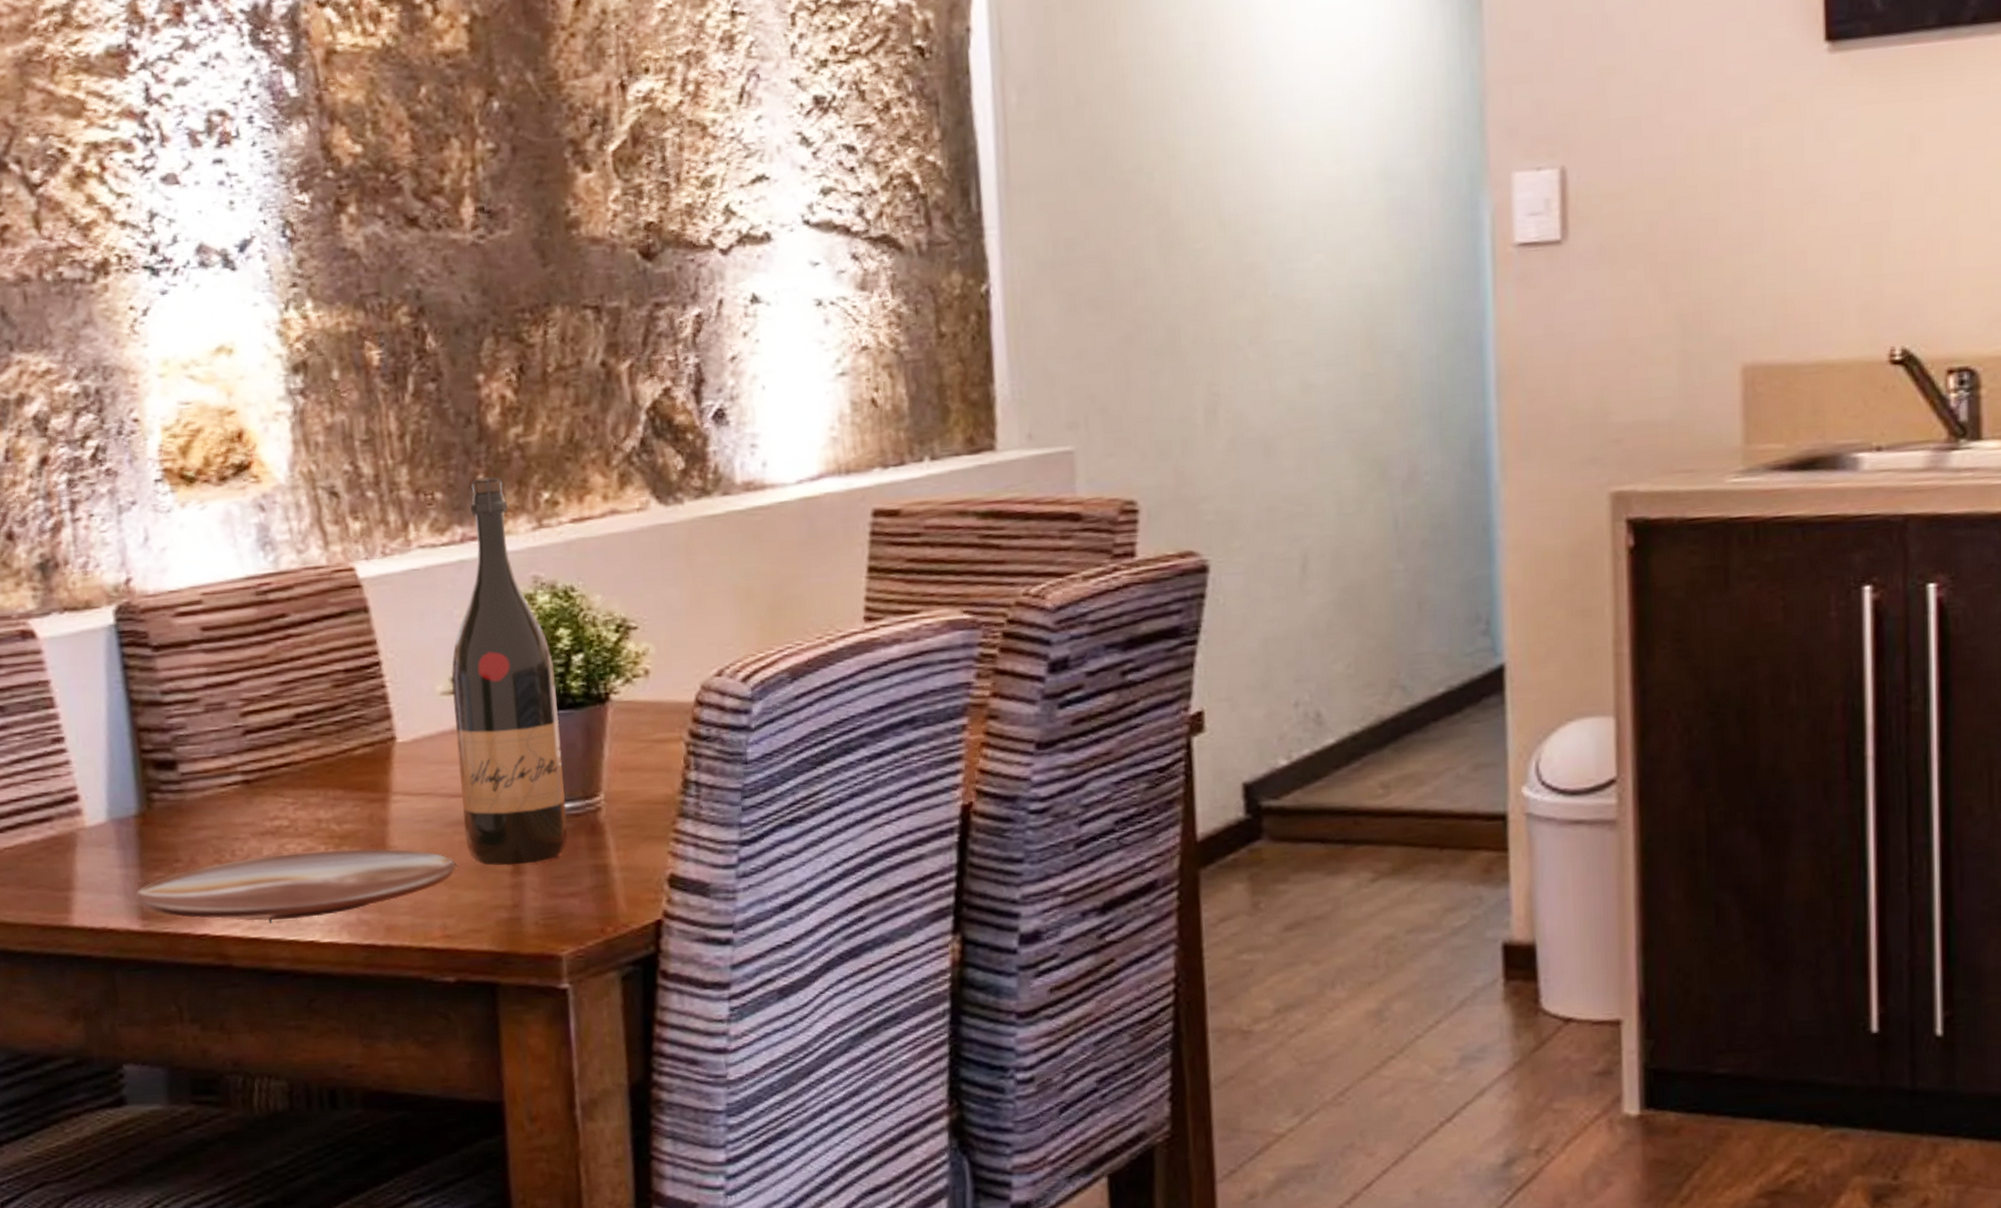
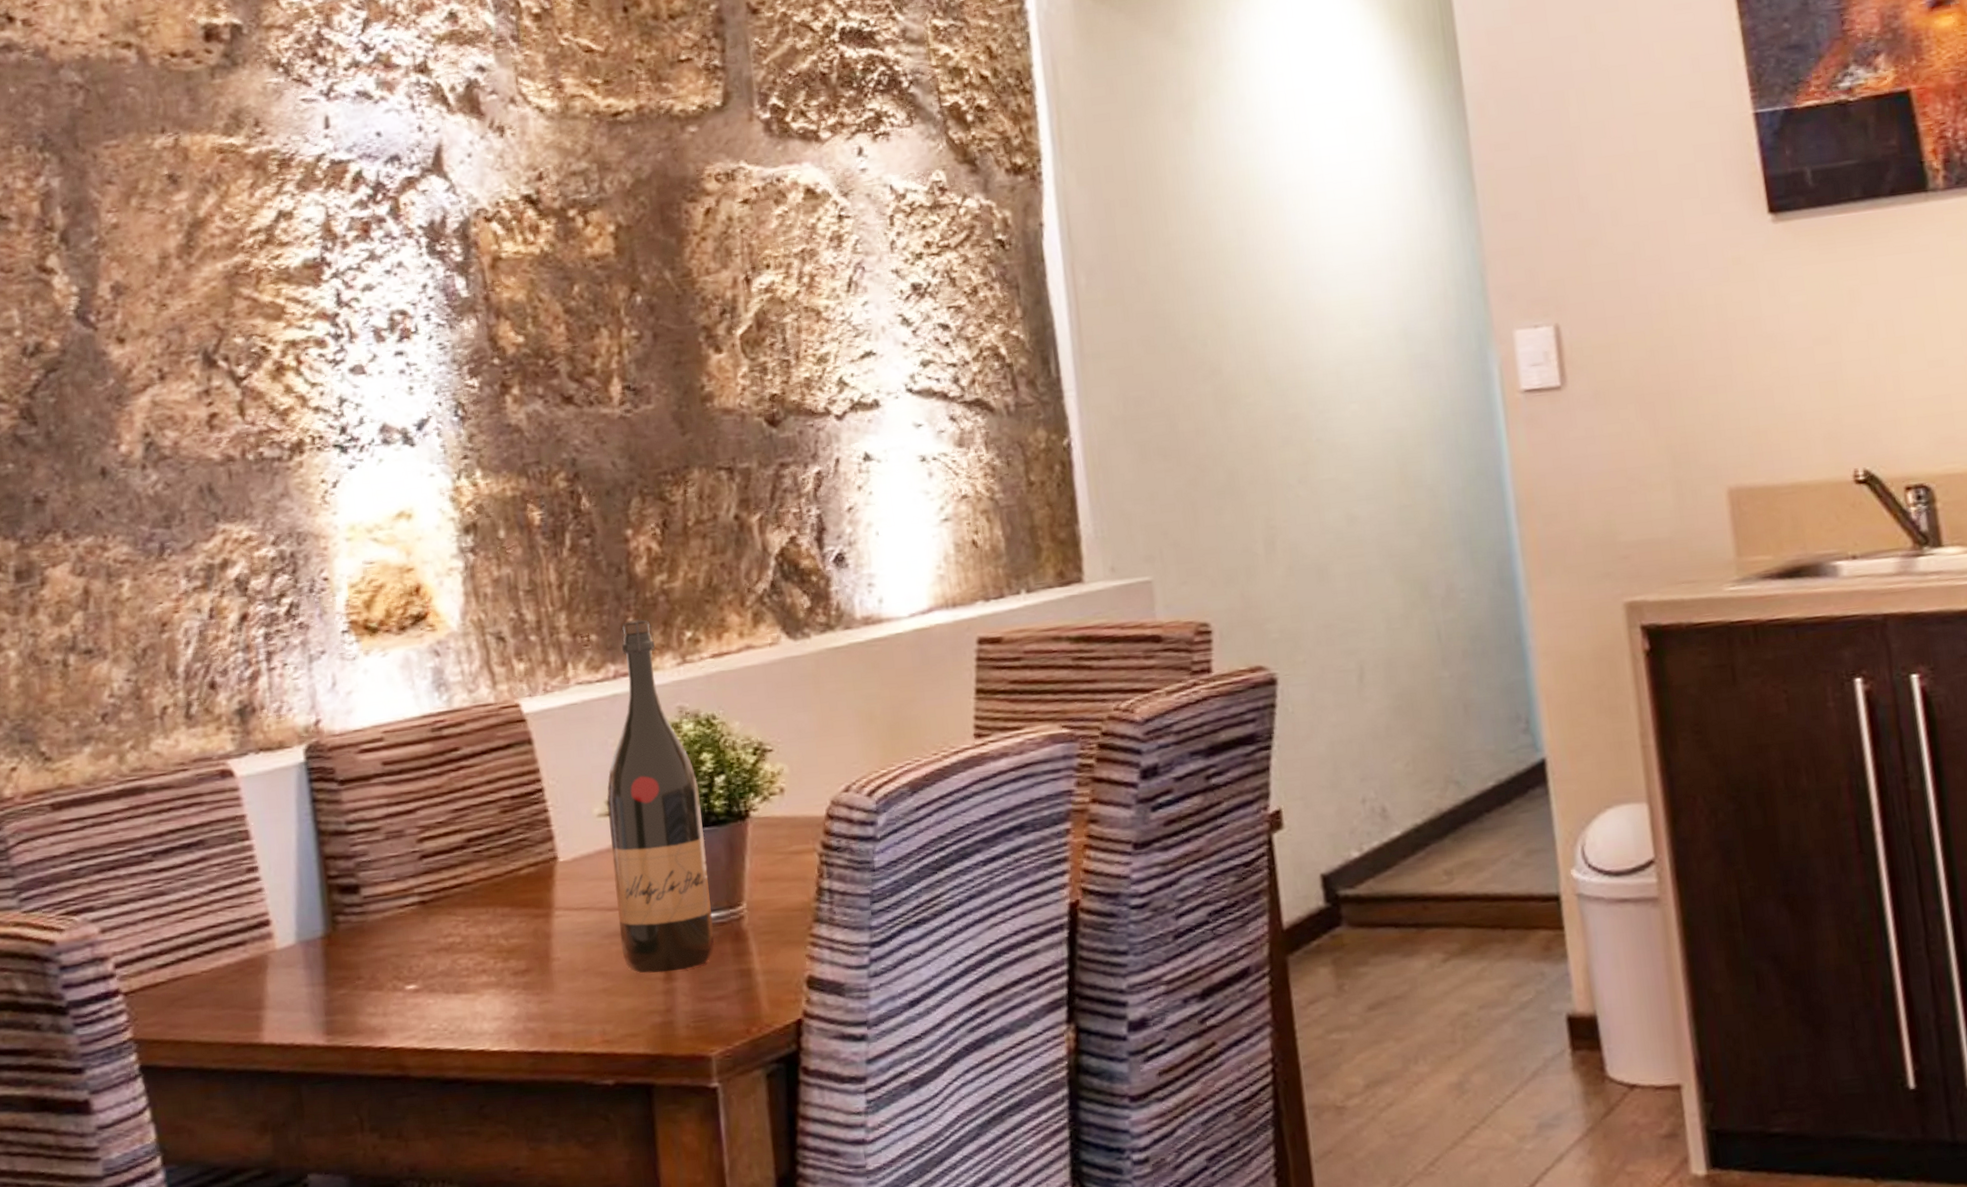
plate: present [135,848,456,921] -> none [320,960,614,1033]

